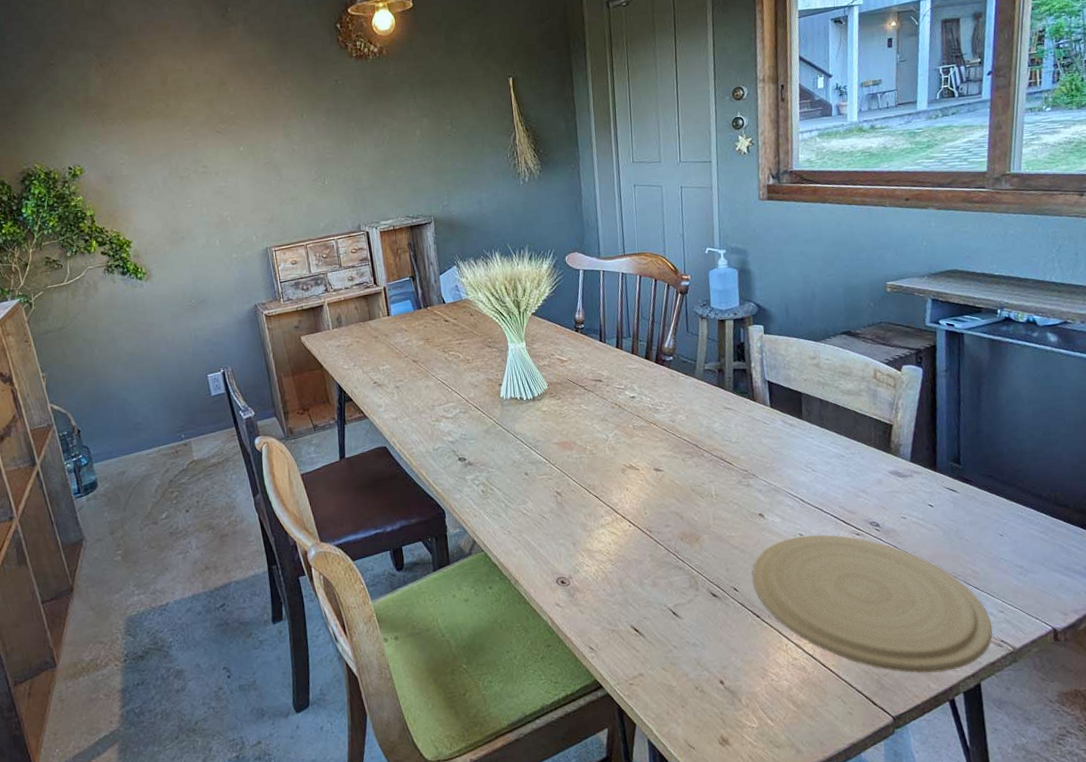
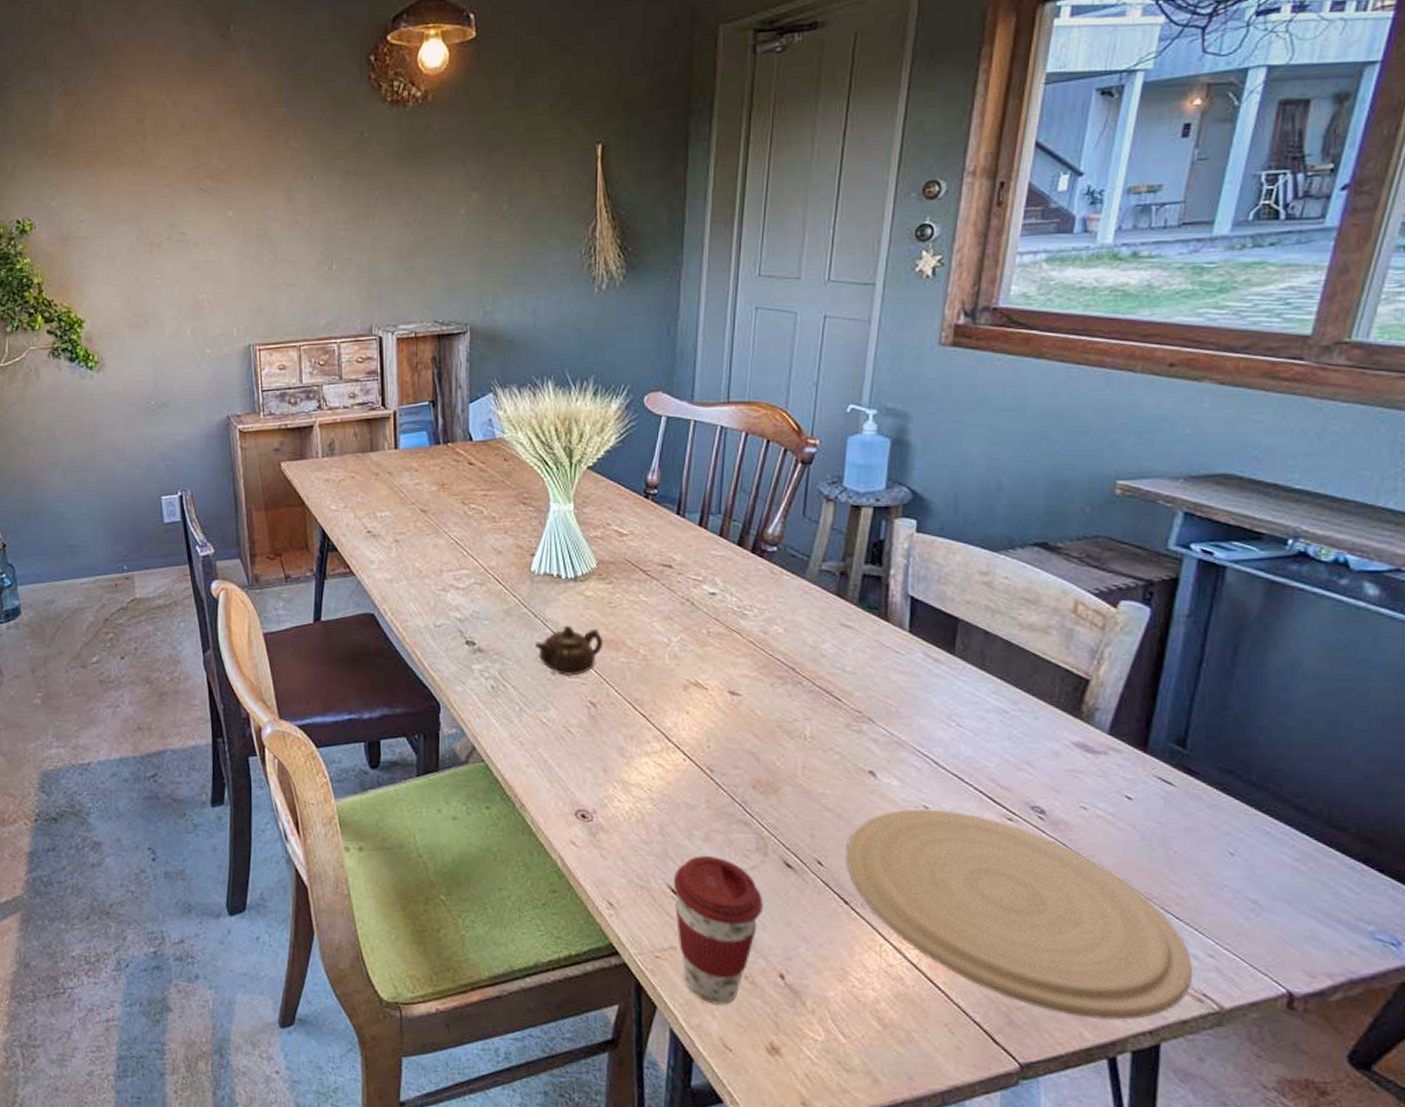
teapot: none [510,435,561,474] -> present [534,625,604,676]
coffee cup: none [634,597,701,714] -> present [673,856,763,1005]

